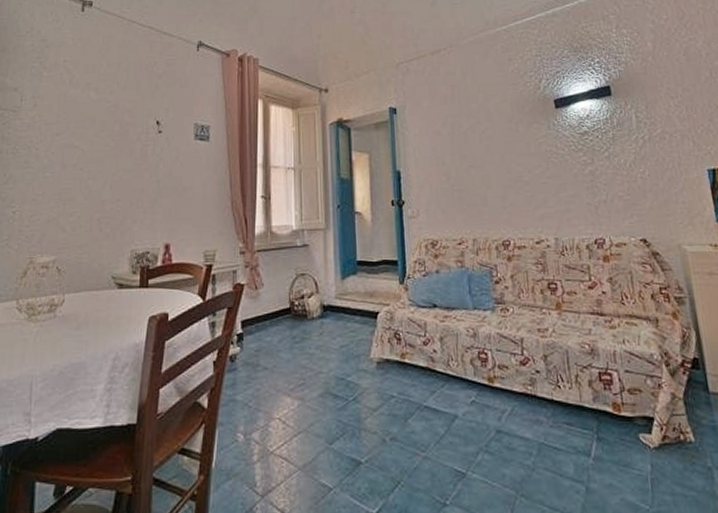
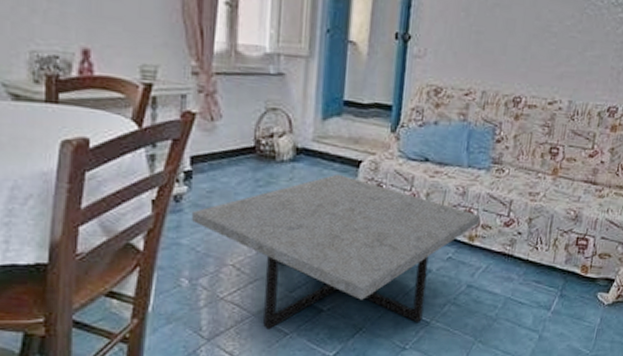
coffee table: none [243,325,496,485] -> present [191,173,481,330]

